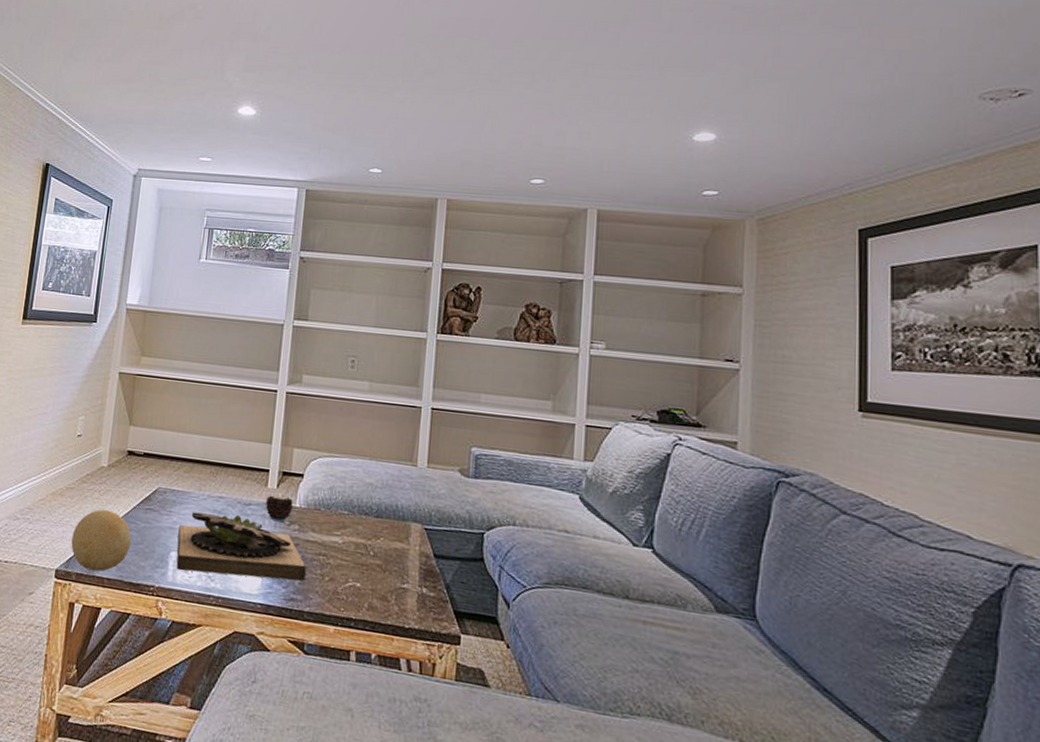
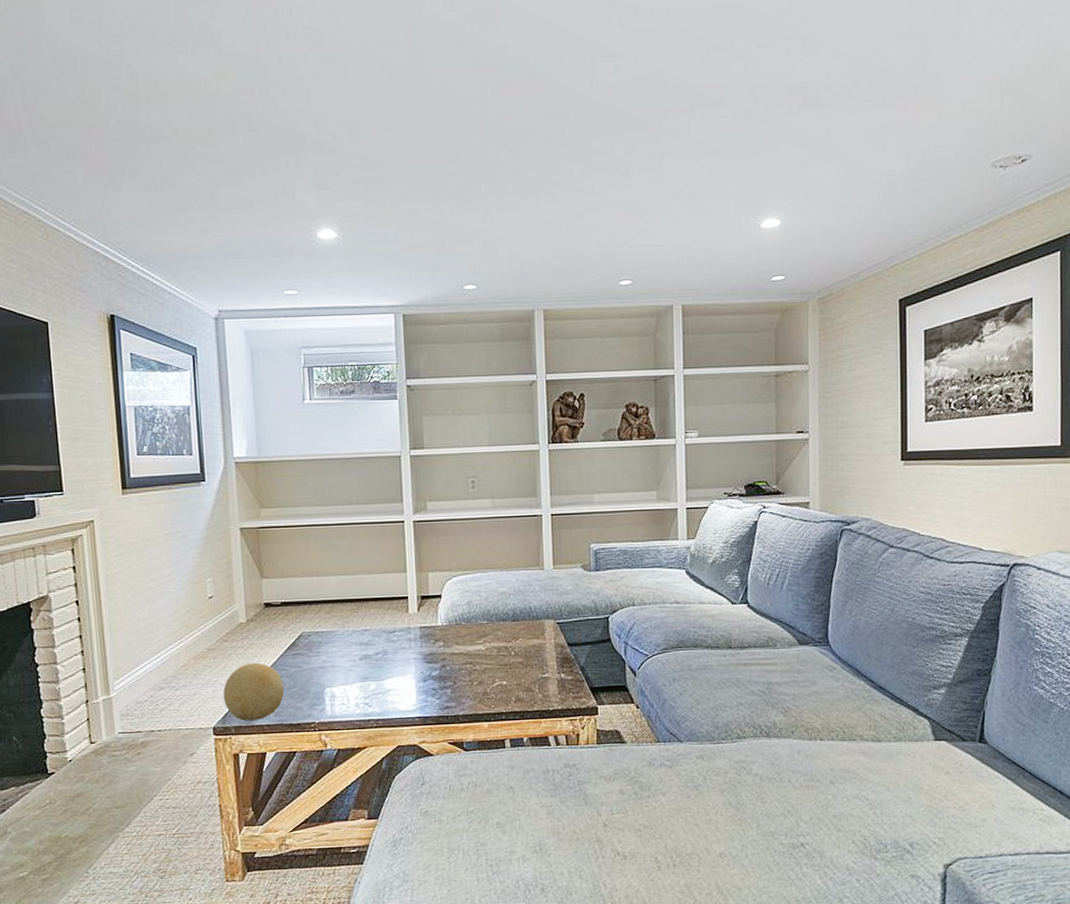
succulent planter: present [176,512,306,582] -> none [329,643,456,704]
candle: present [265,492,293,522] -> none [409,615,435,642]

